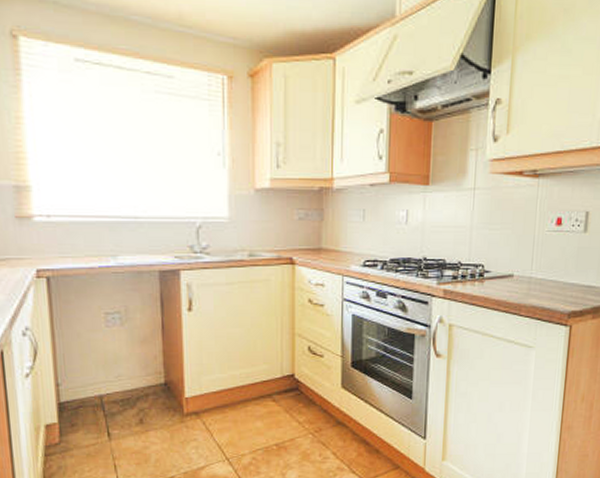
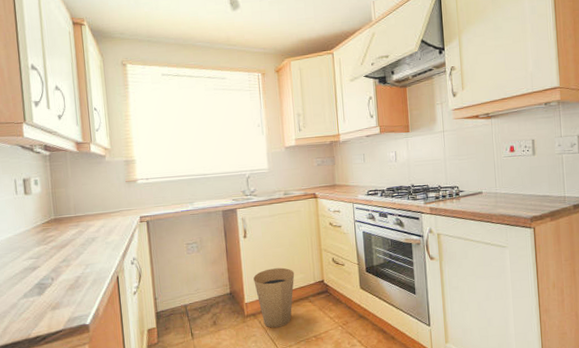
trash can: none [199,354,256,431] -> present [253,267,295,328]

